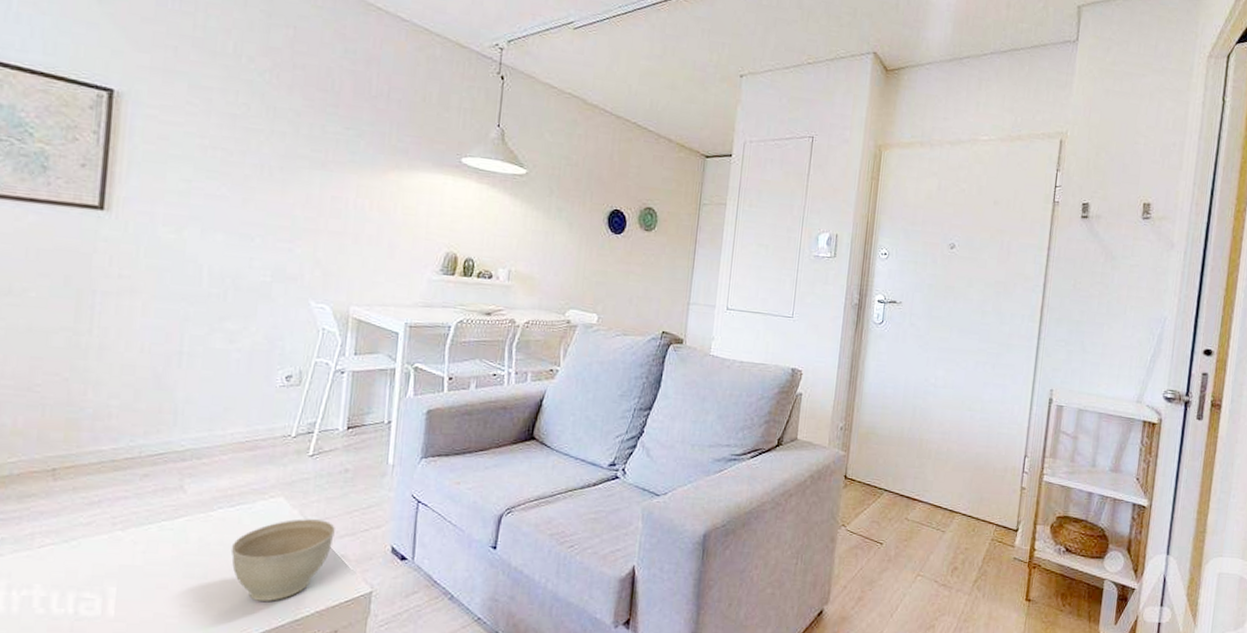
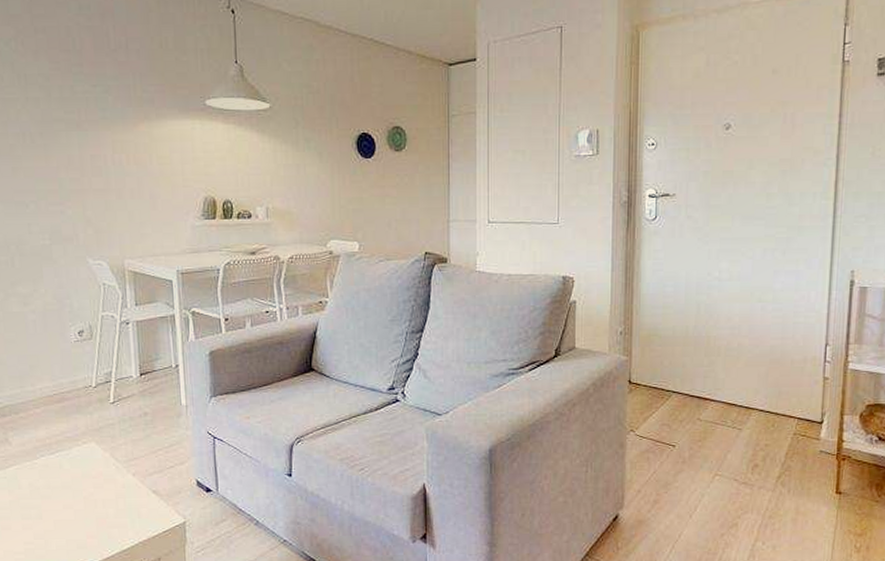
planter bowl: present [230,519,335,601] -> none [57,460,144,535]

